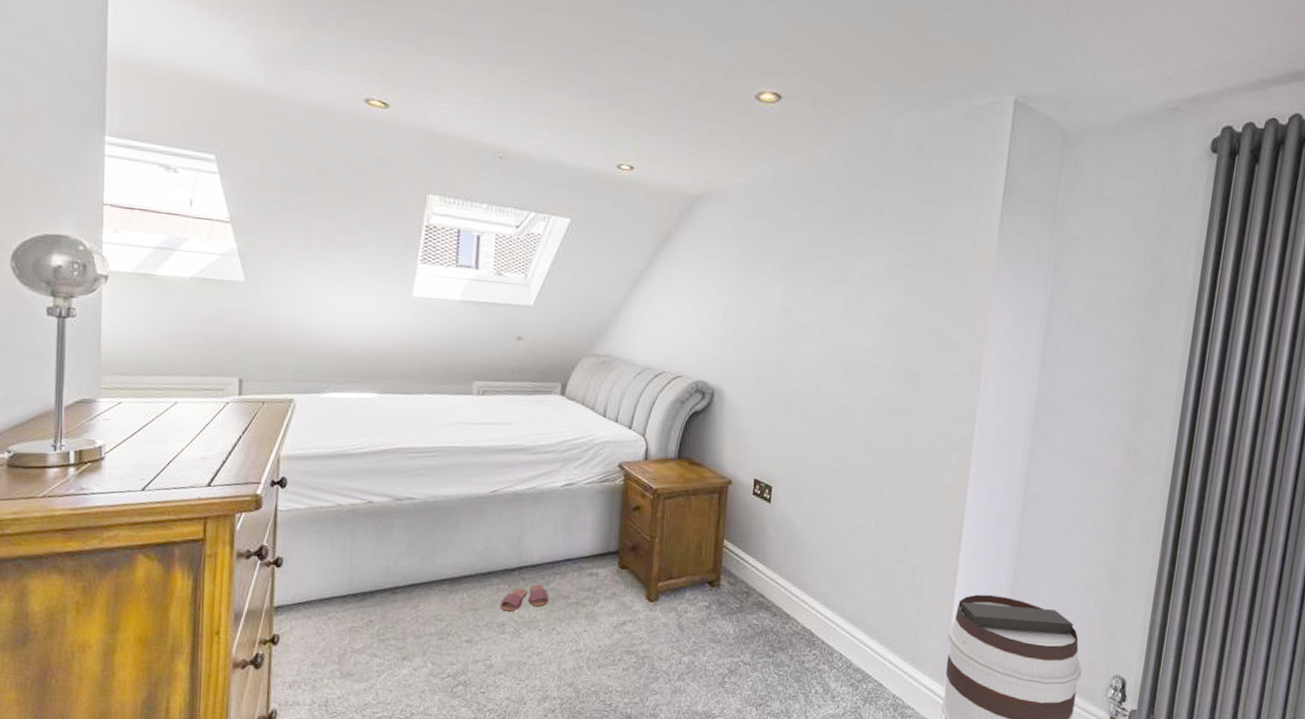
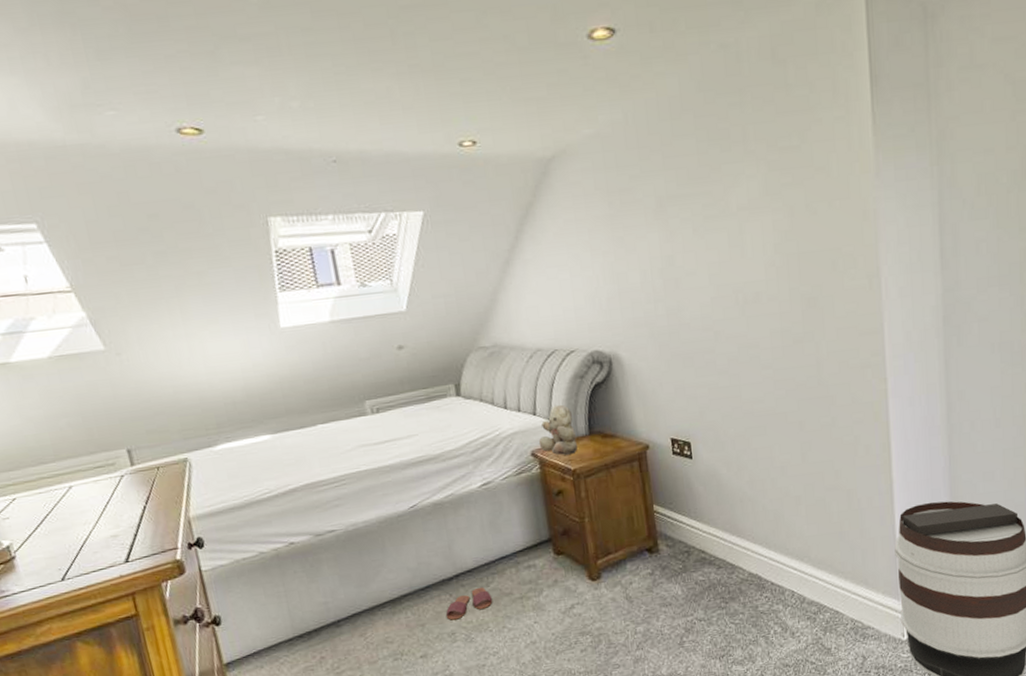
teddy bear: none [628,423,665,474] -> present [538,404,578,456]

